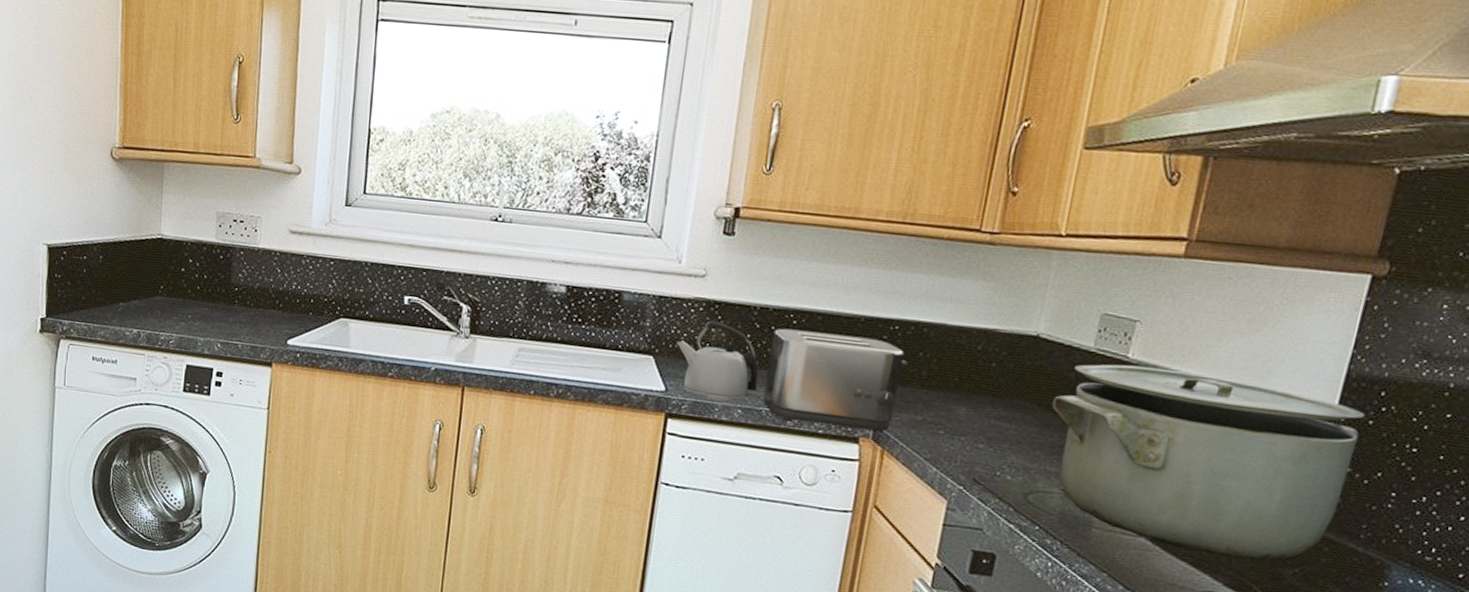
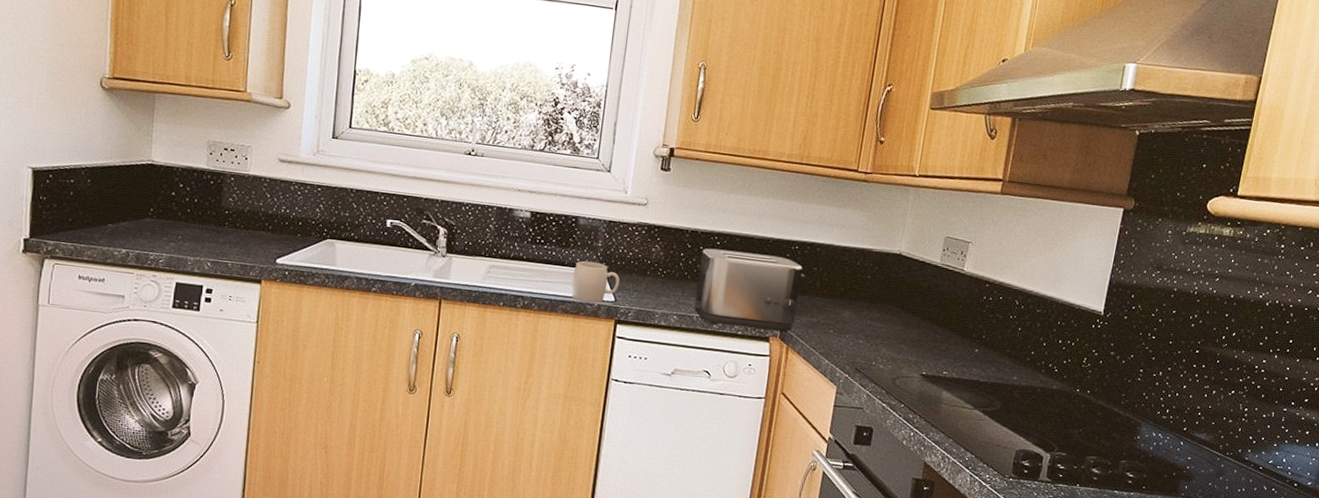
mug: none [613,343,672,393] -> present [571,261,620,303]
kettle: present [677,320,759,402] -> none [624,241,690,310]
saucepan: present [1051,364,1366,561] -> none [911,276,1122,424]

